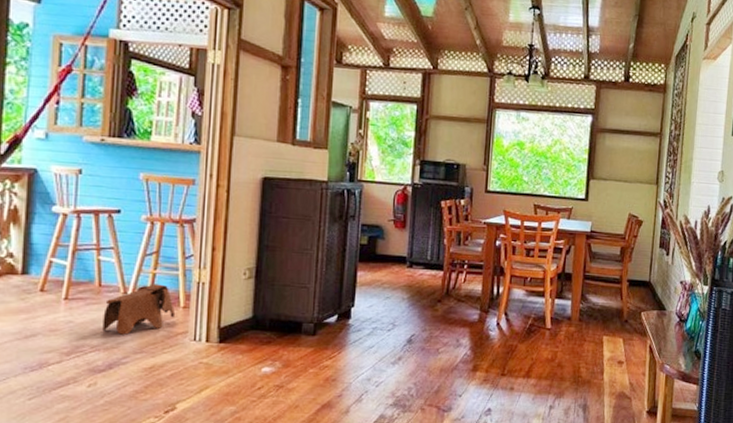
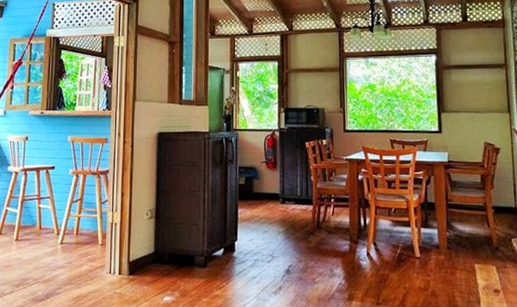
toy elephant: present [102,284,176,335] -> none [42,225,95,269]

